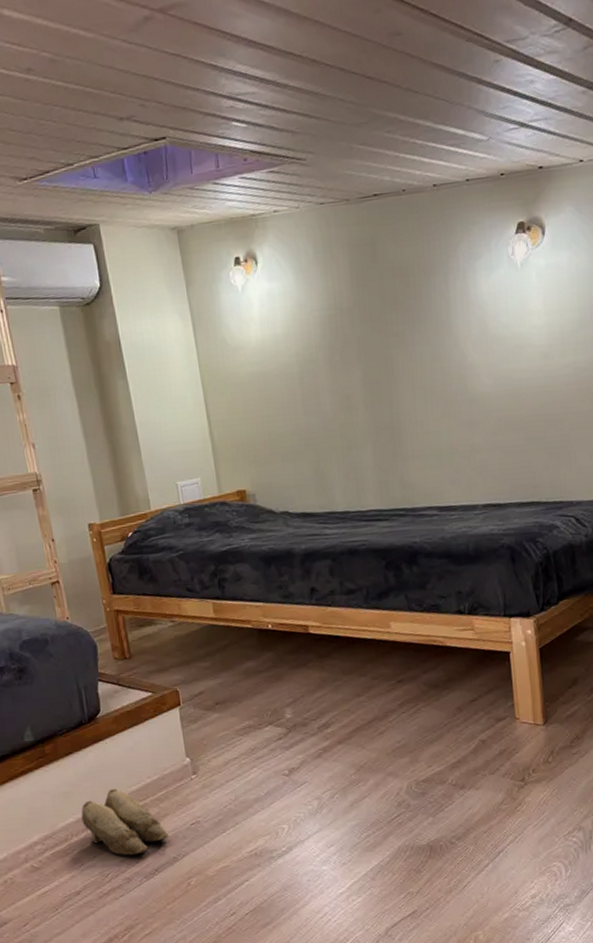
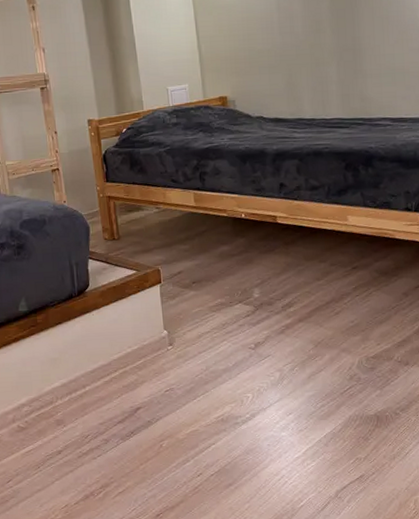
slippers: present [81,789,168,856] -> none [66,357,144,419]

